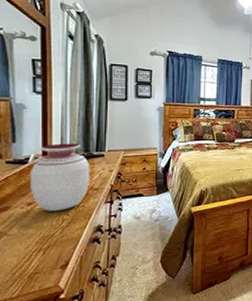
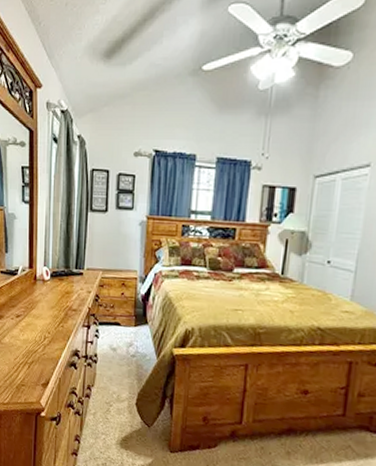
vase: present [30,143,90,211] -> none [19,257,70,328]

